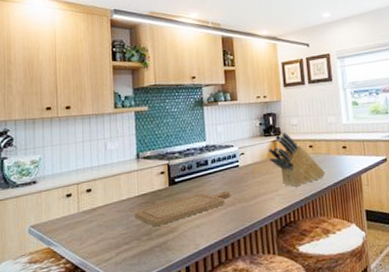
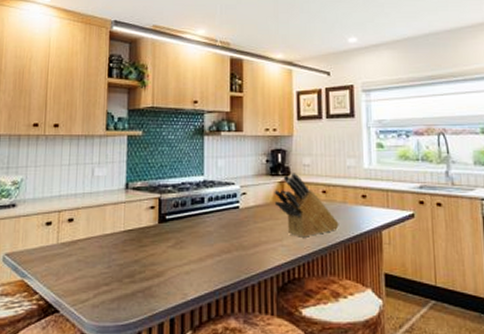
chopping board: present [135,191,231,226] -> none [118,235,228,267]

